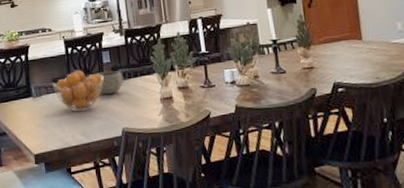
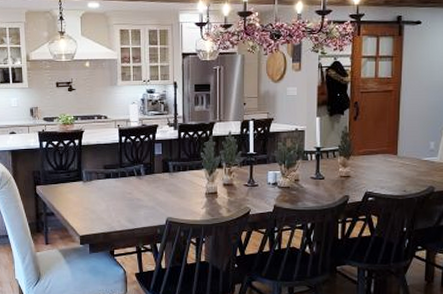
fruit basket: present [52,70,104,112] -> none [103,159,154,199]
bowl: present [96,70,124,94] -> none [146,162,172,184]

